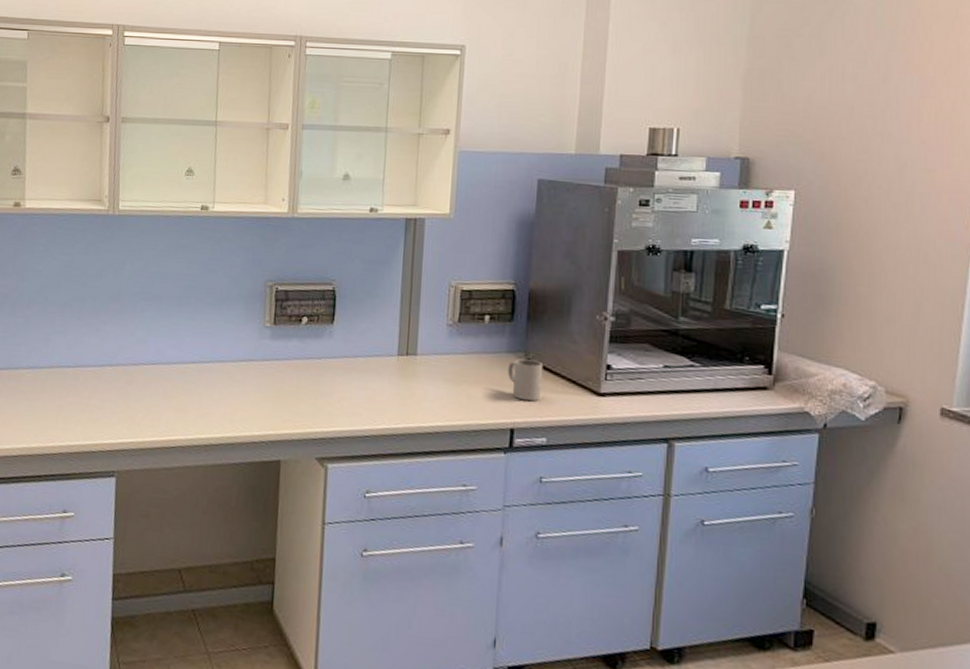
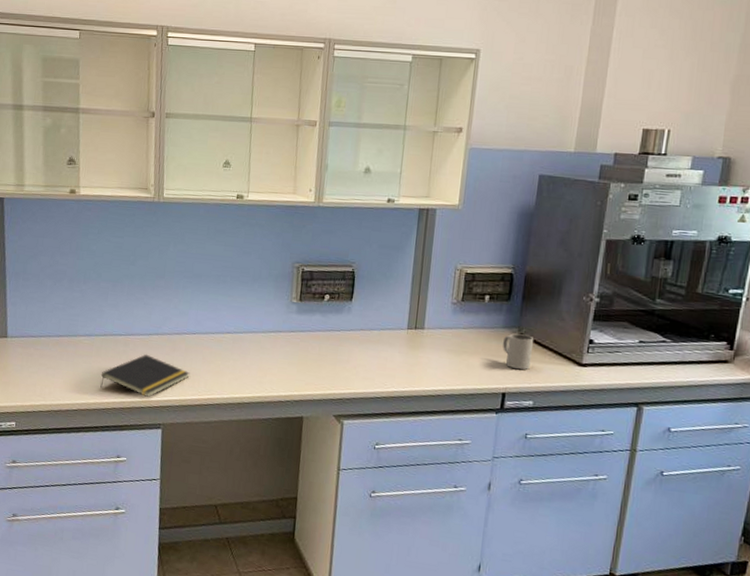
notepad: none [45,388,149,440] -> present [100,354,190,398]

